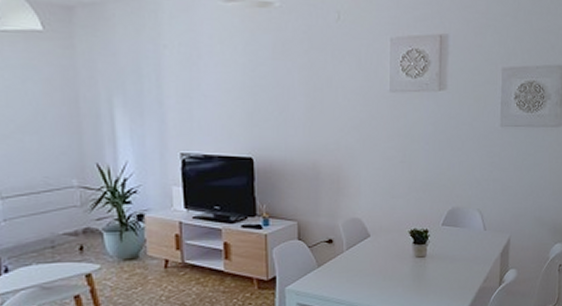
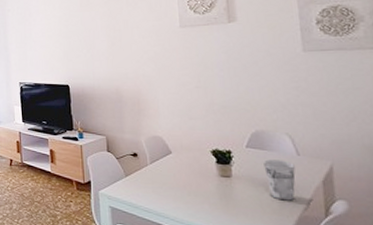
cup: none [455,236,481,275] -> present [263,159,296,201]

